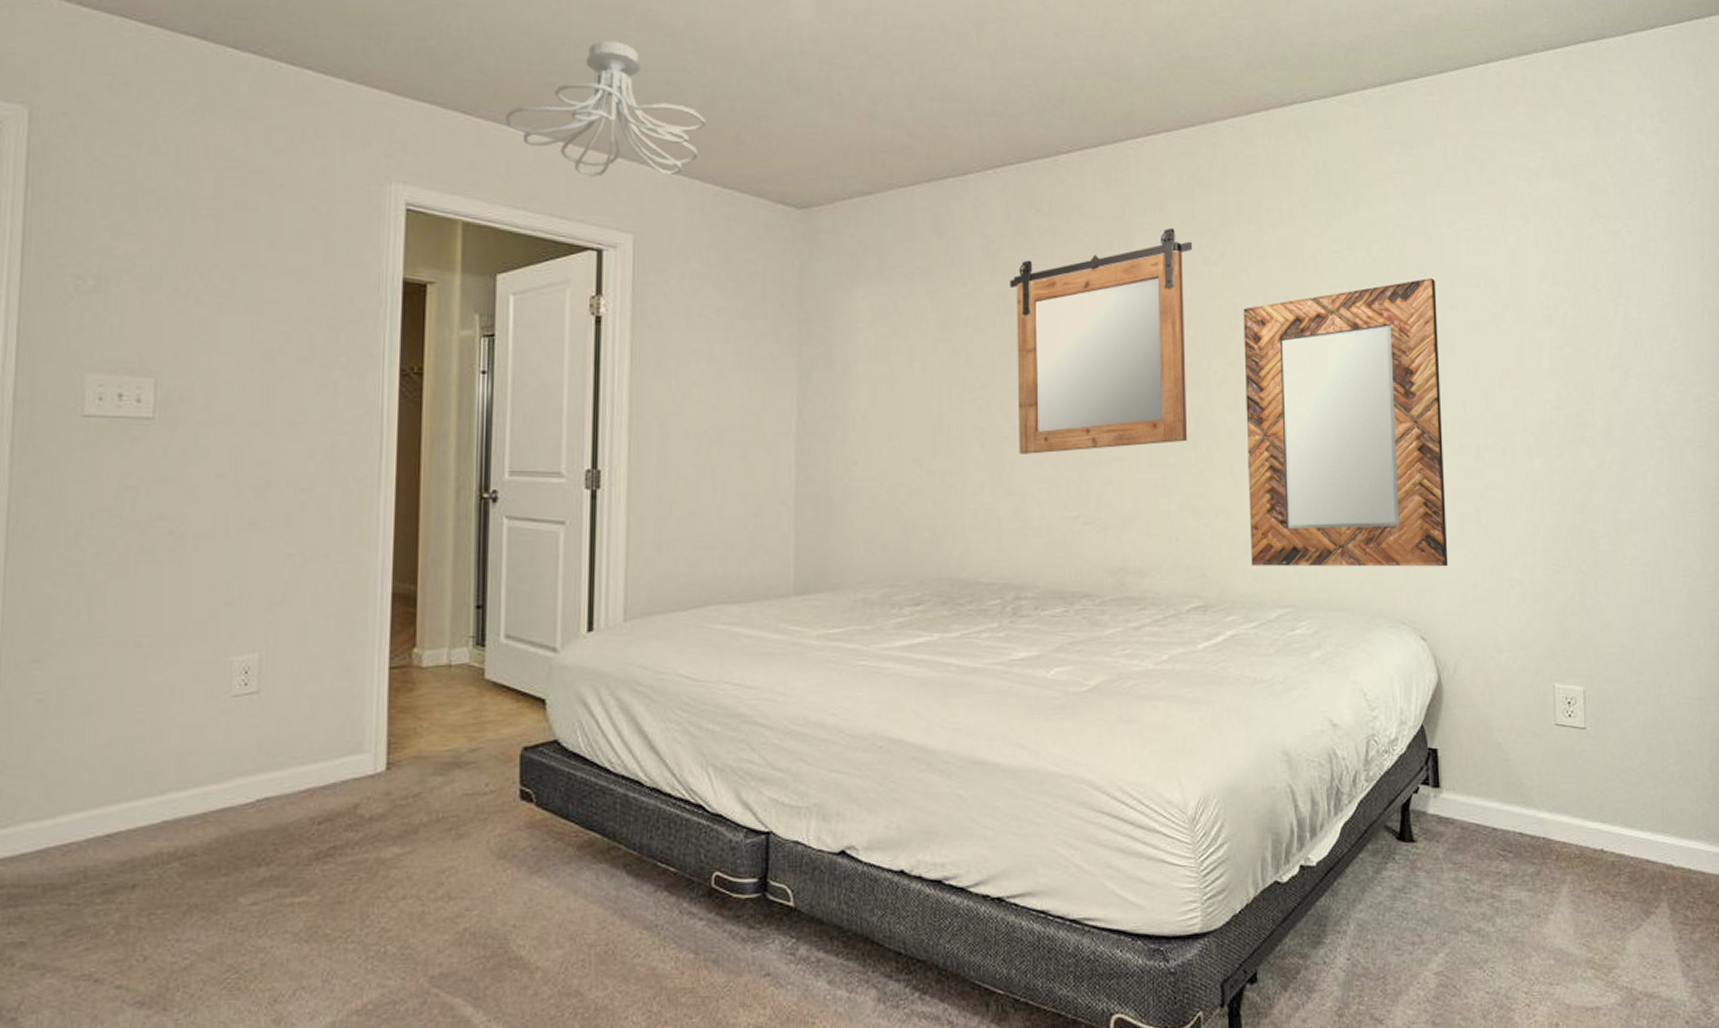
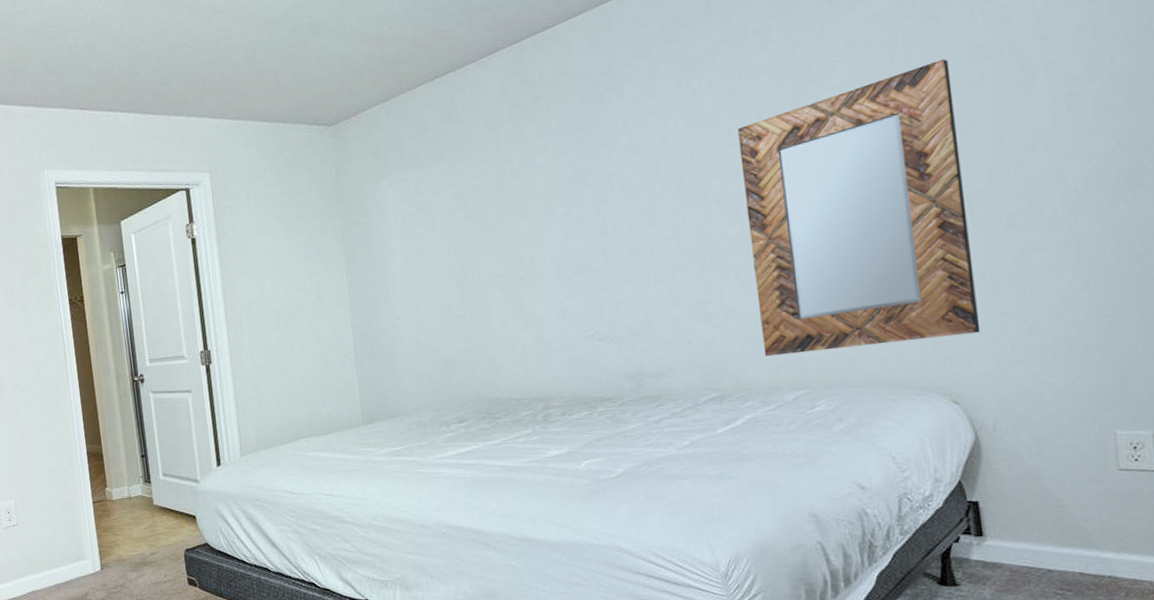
ceiling light fixture: present [506,40,706,177] -> none [110,28,251,136]
mirror: present [1010,227,1193,454] -> none [512,70,692,291]

